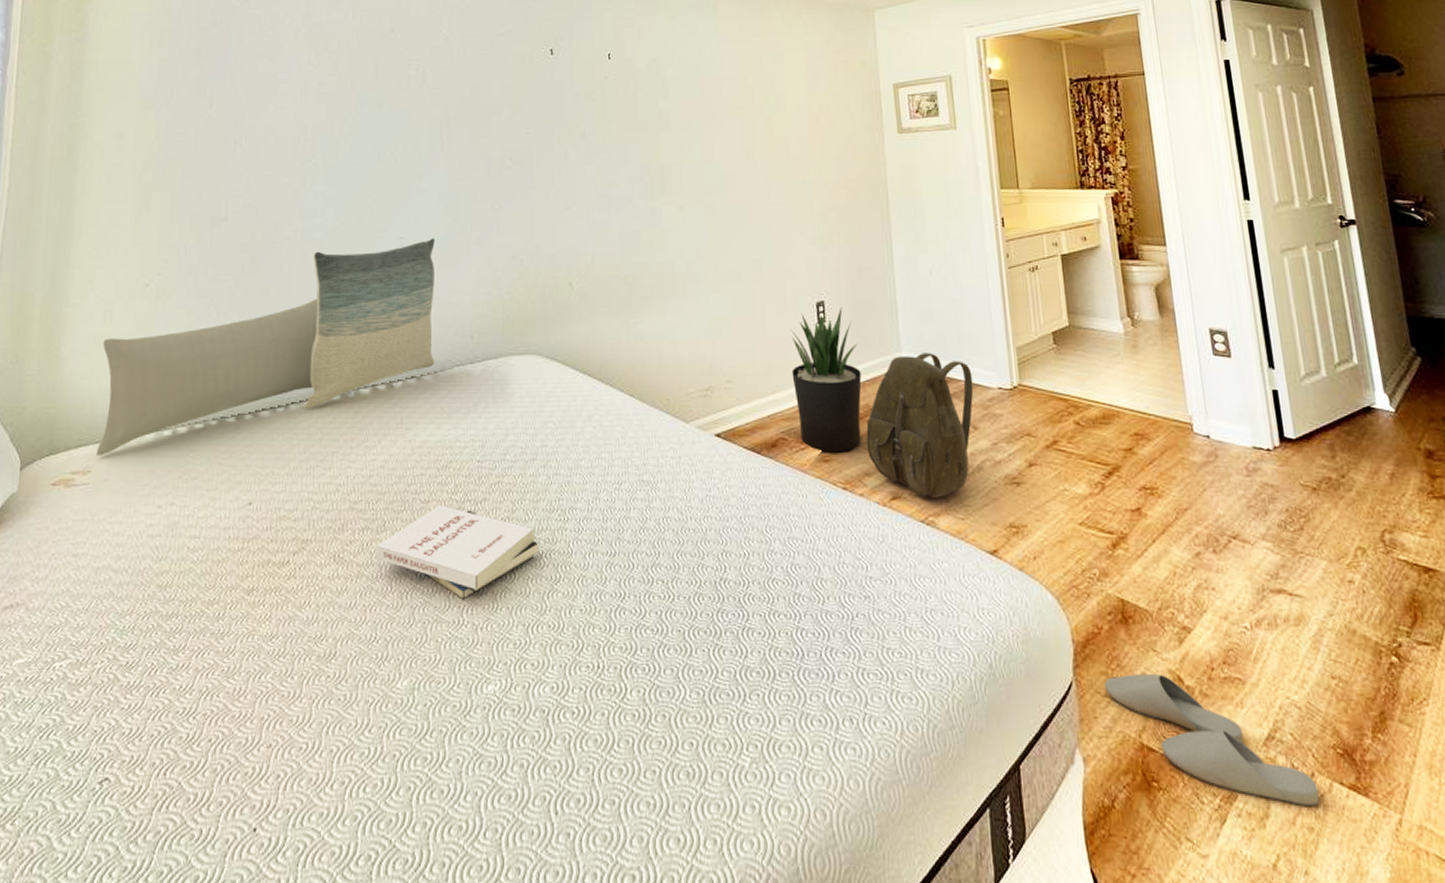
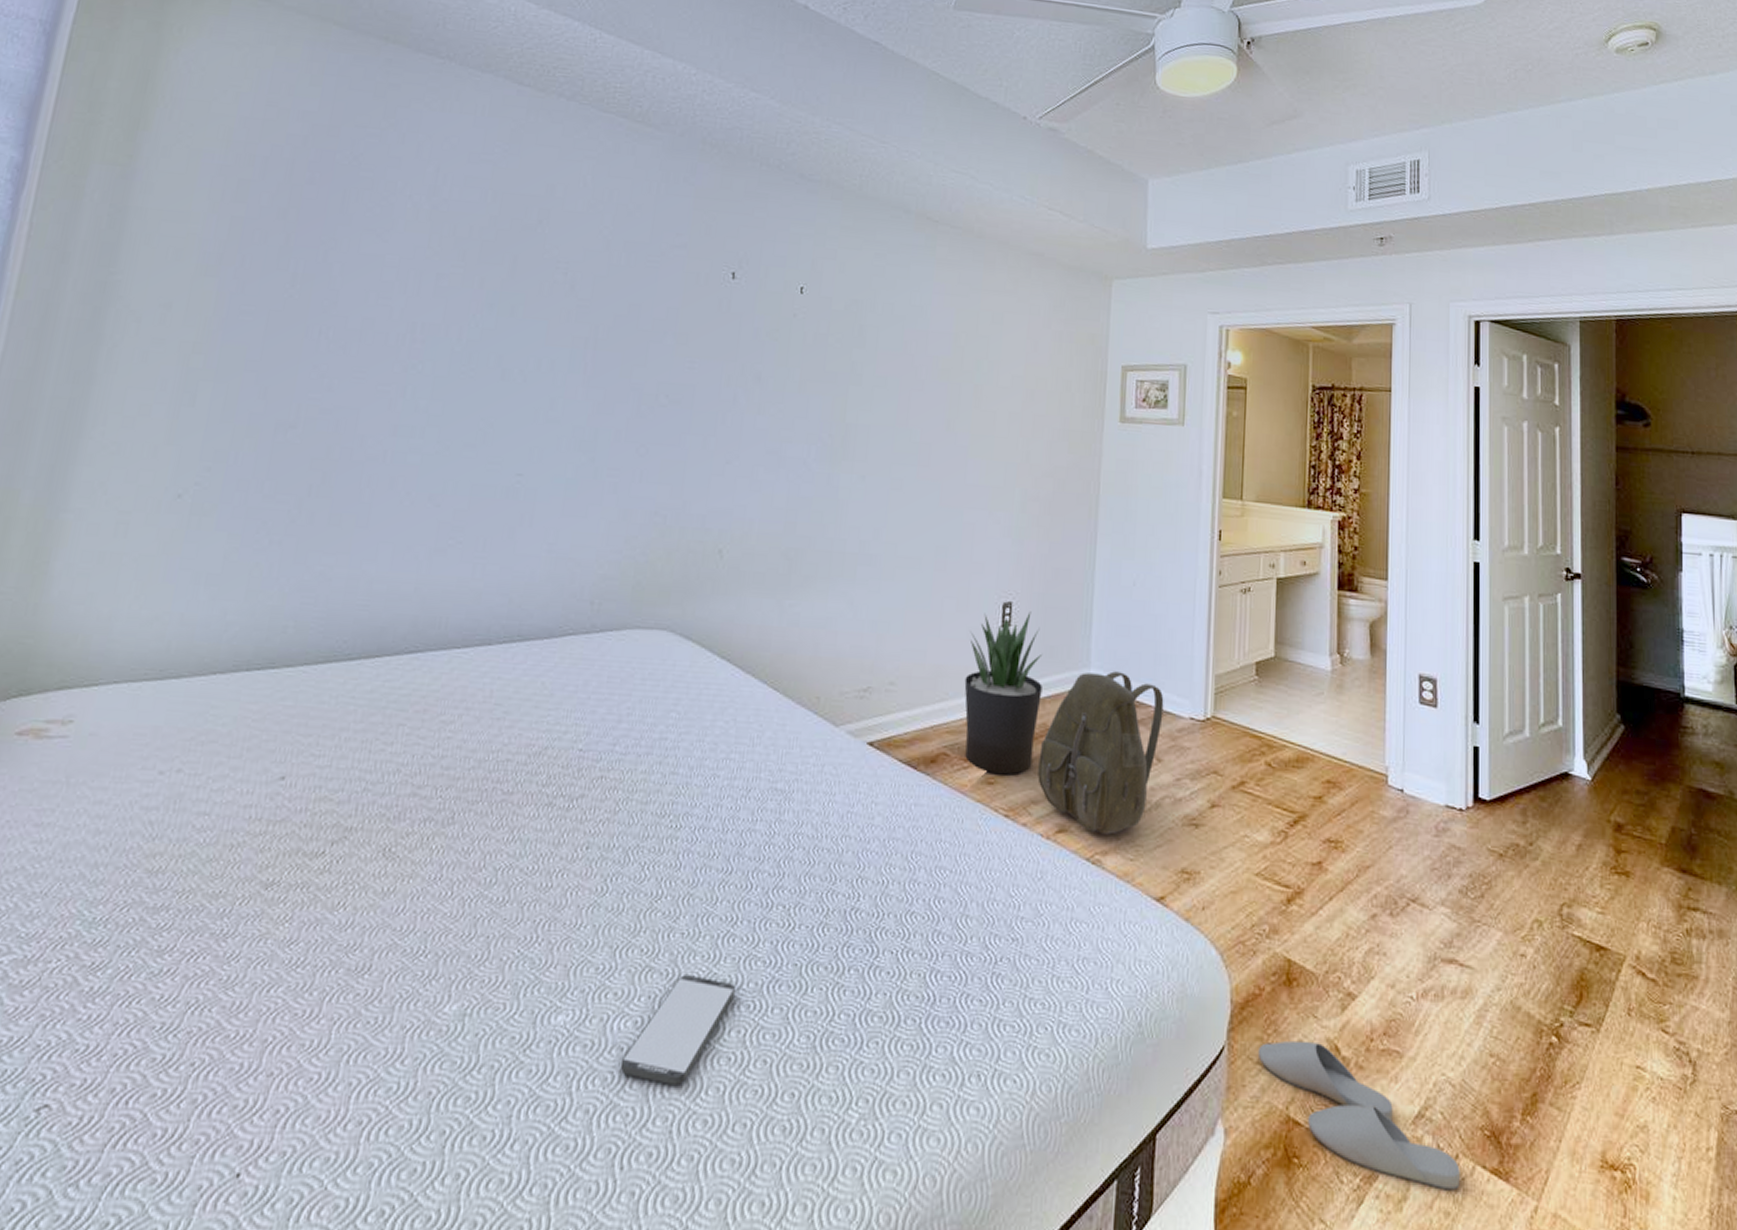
pillow: present [96,299,318,456] -> none [82,536,403,703]
pillow: present [306,238,435,409] -> none [370,478,561,669]
books: present [374,504,539,600] -> none [435,797,642,913]
smartphone: none [544,645,631,740] -> present [620,975,735,1085]

